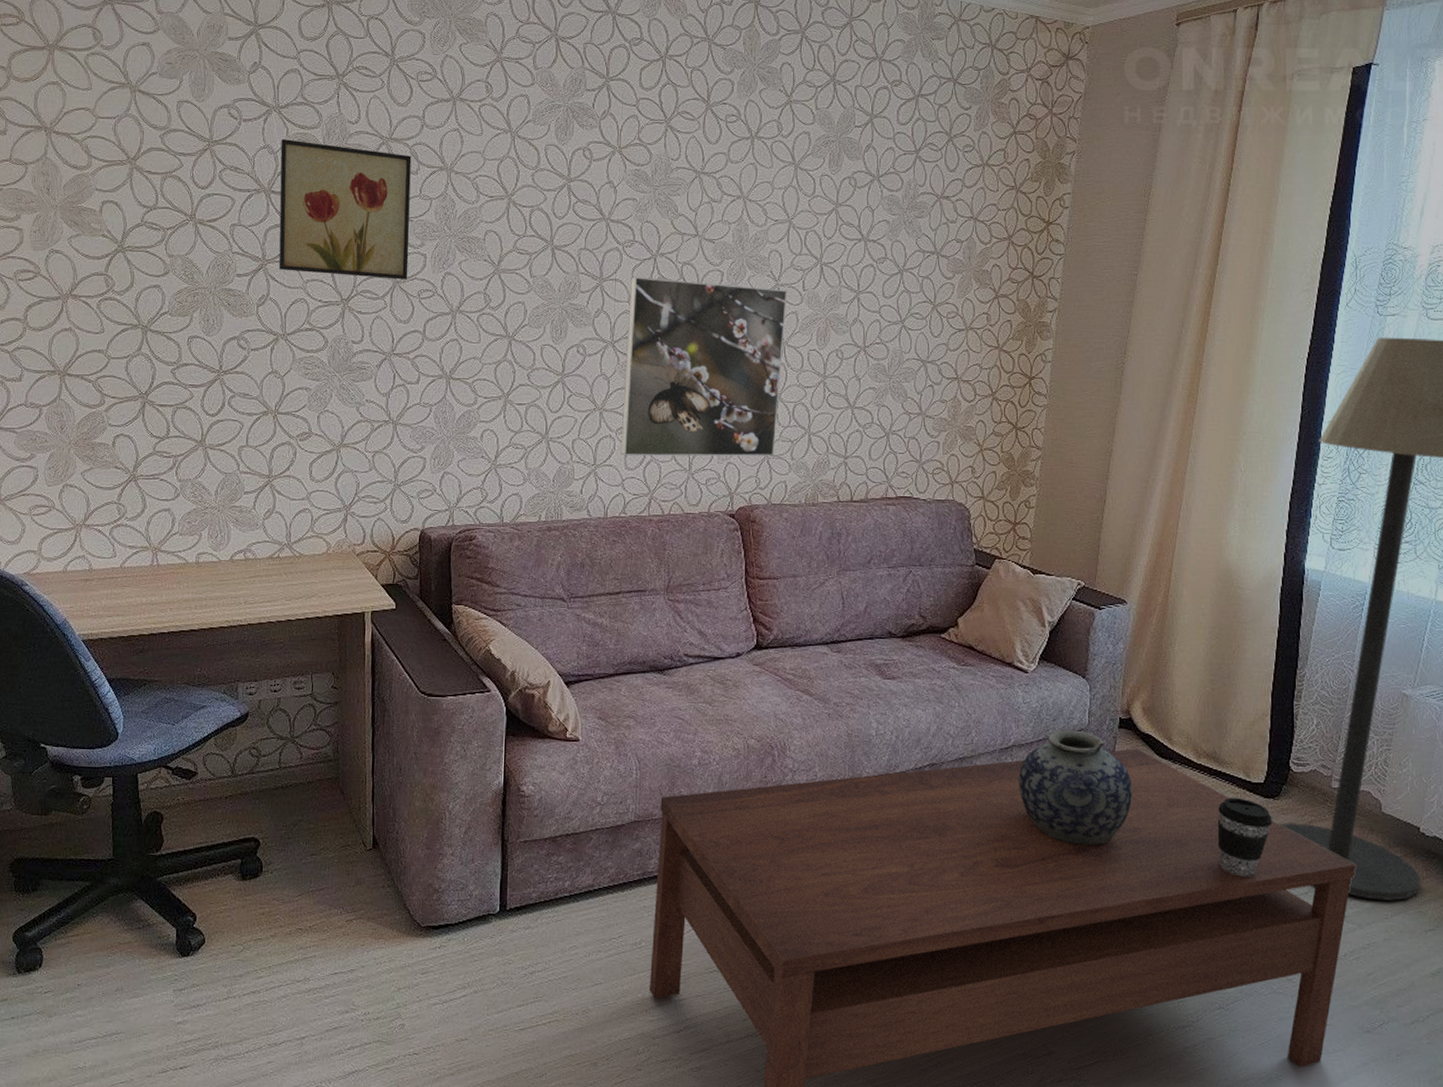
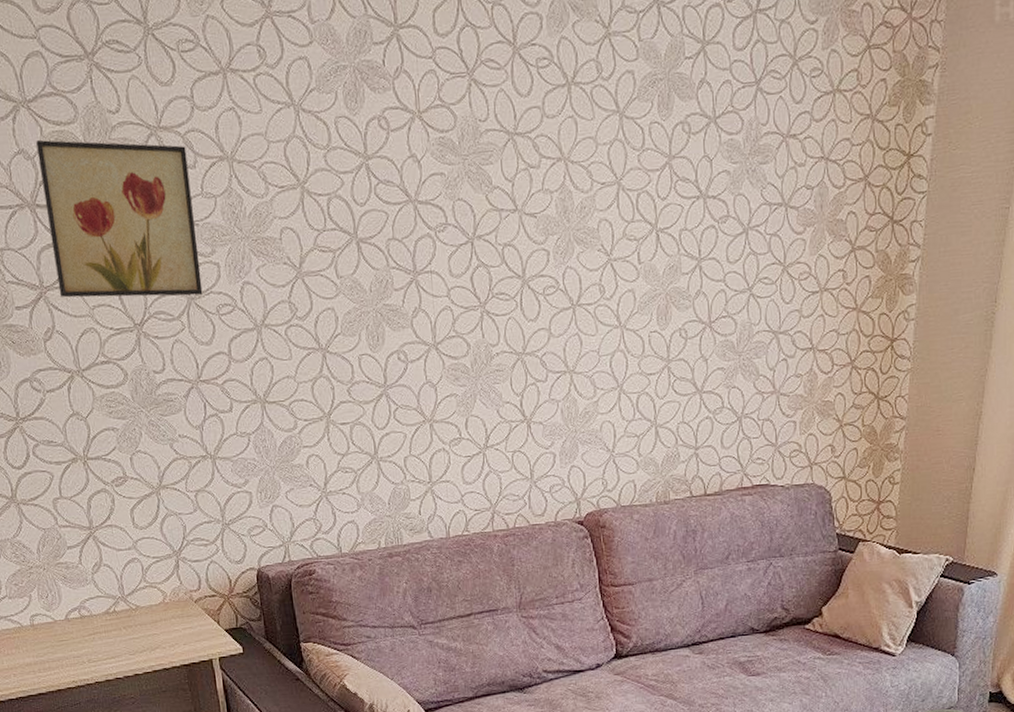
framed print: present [620,276,787,457] -> none [447,264,622,470]

